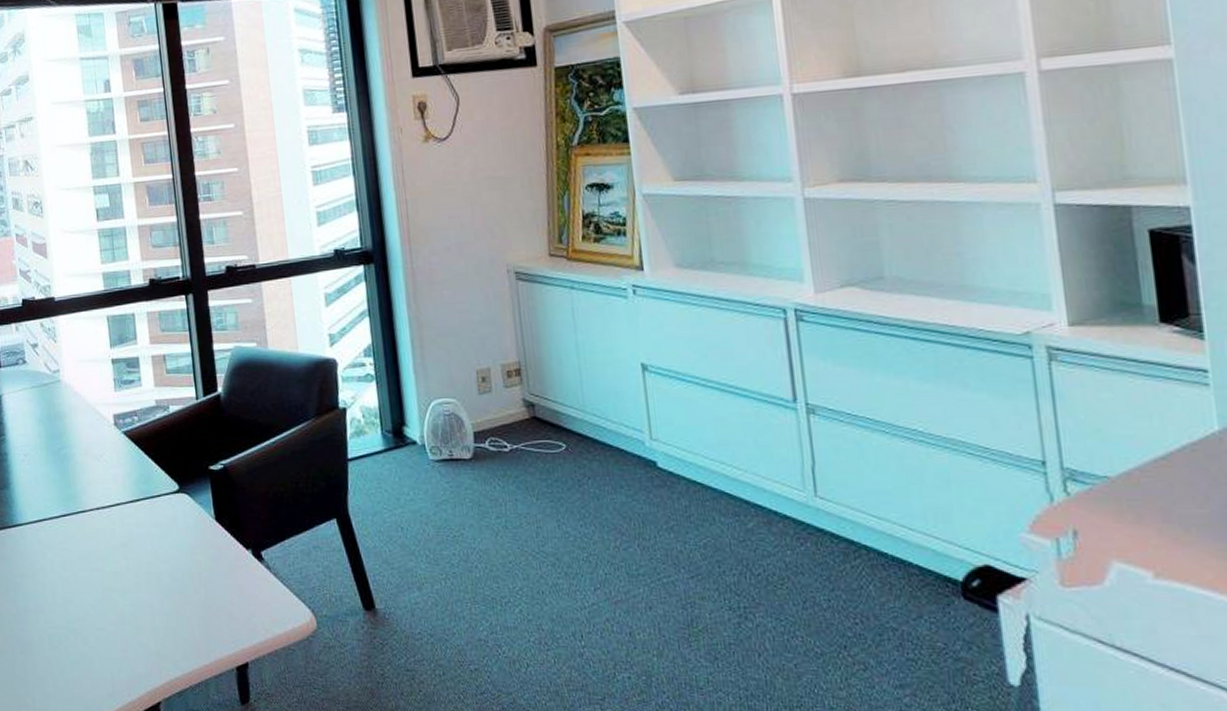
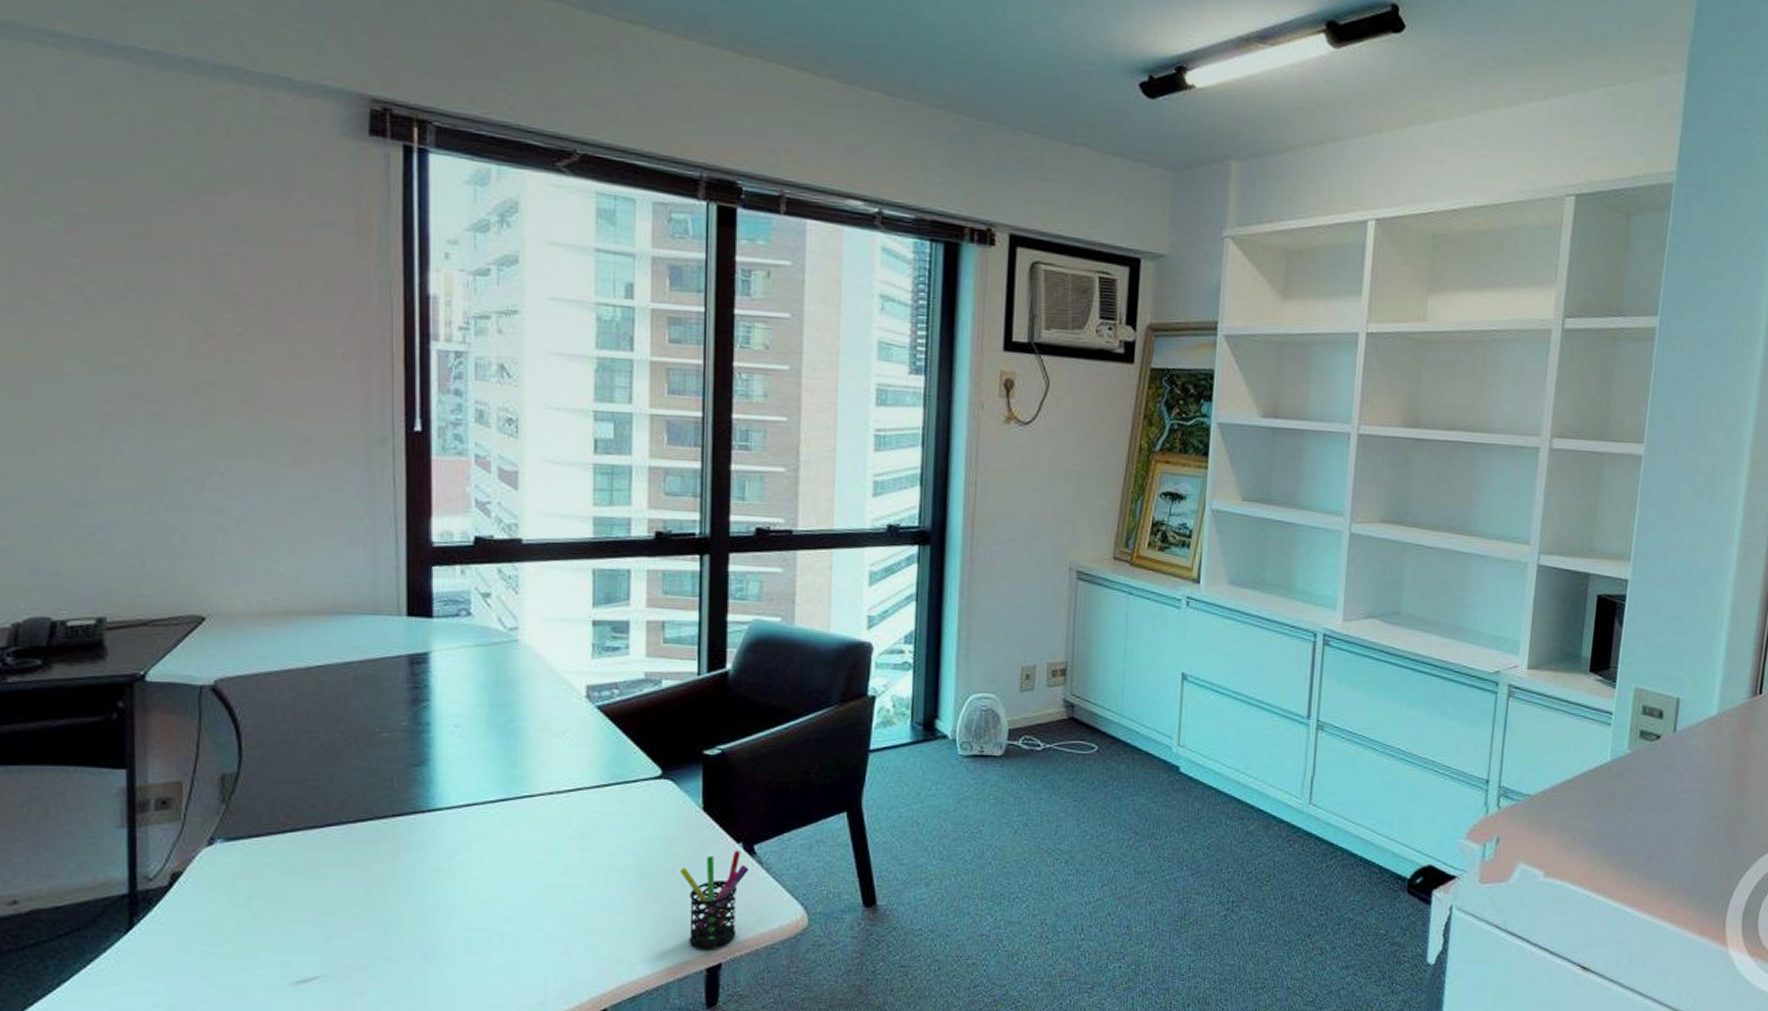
pen holder: none [204,557,260,650] -> present [681,851,750,951]

